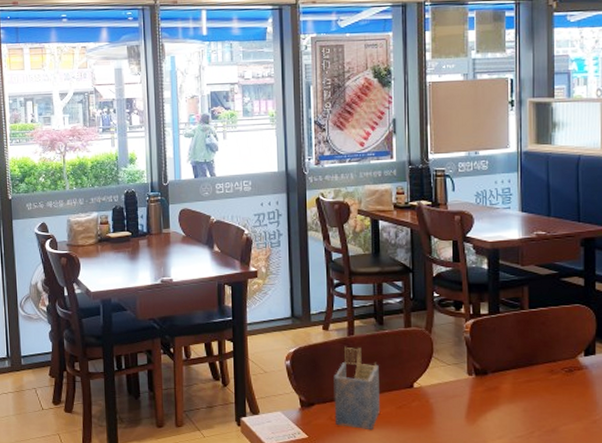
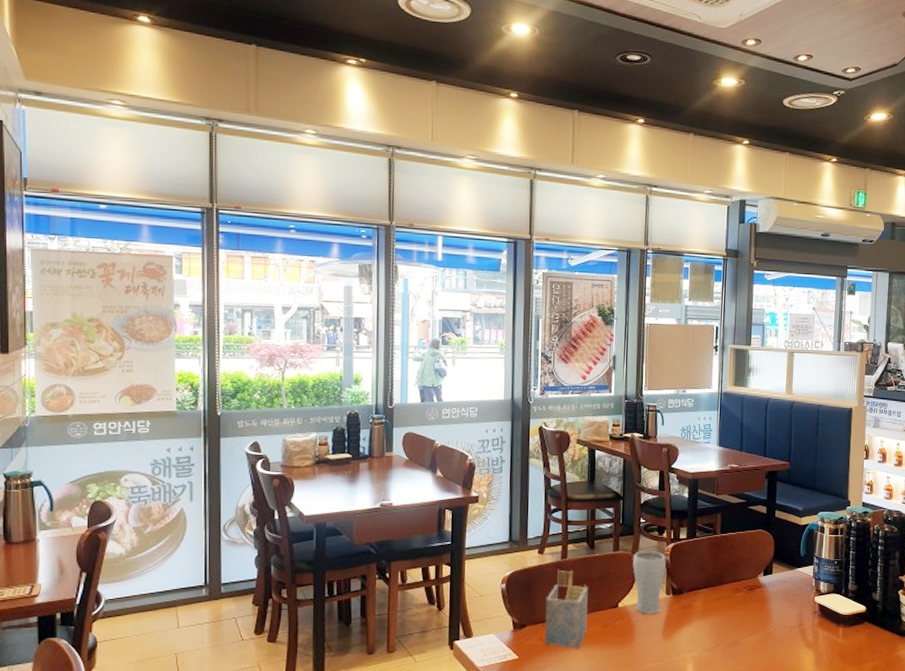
drinking glass: none [428,327,466,396] -> present [633,551,666,614]

